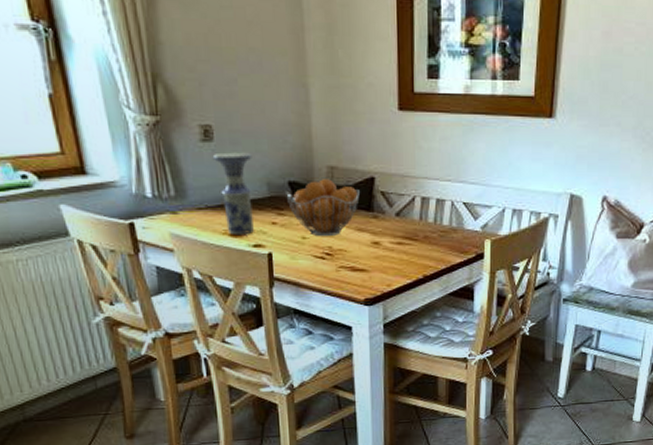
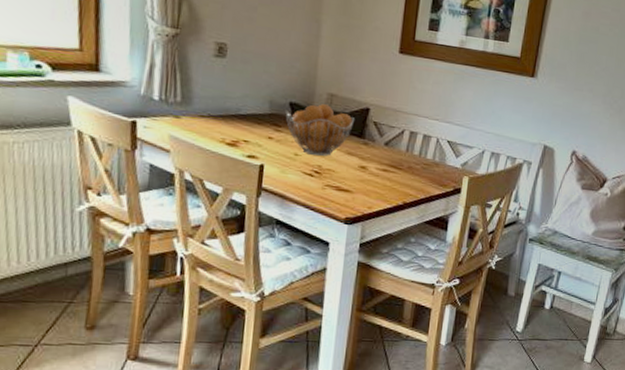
vase: present [212,152,254,235] -> none [222,68,260,145]

